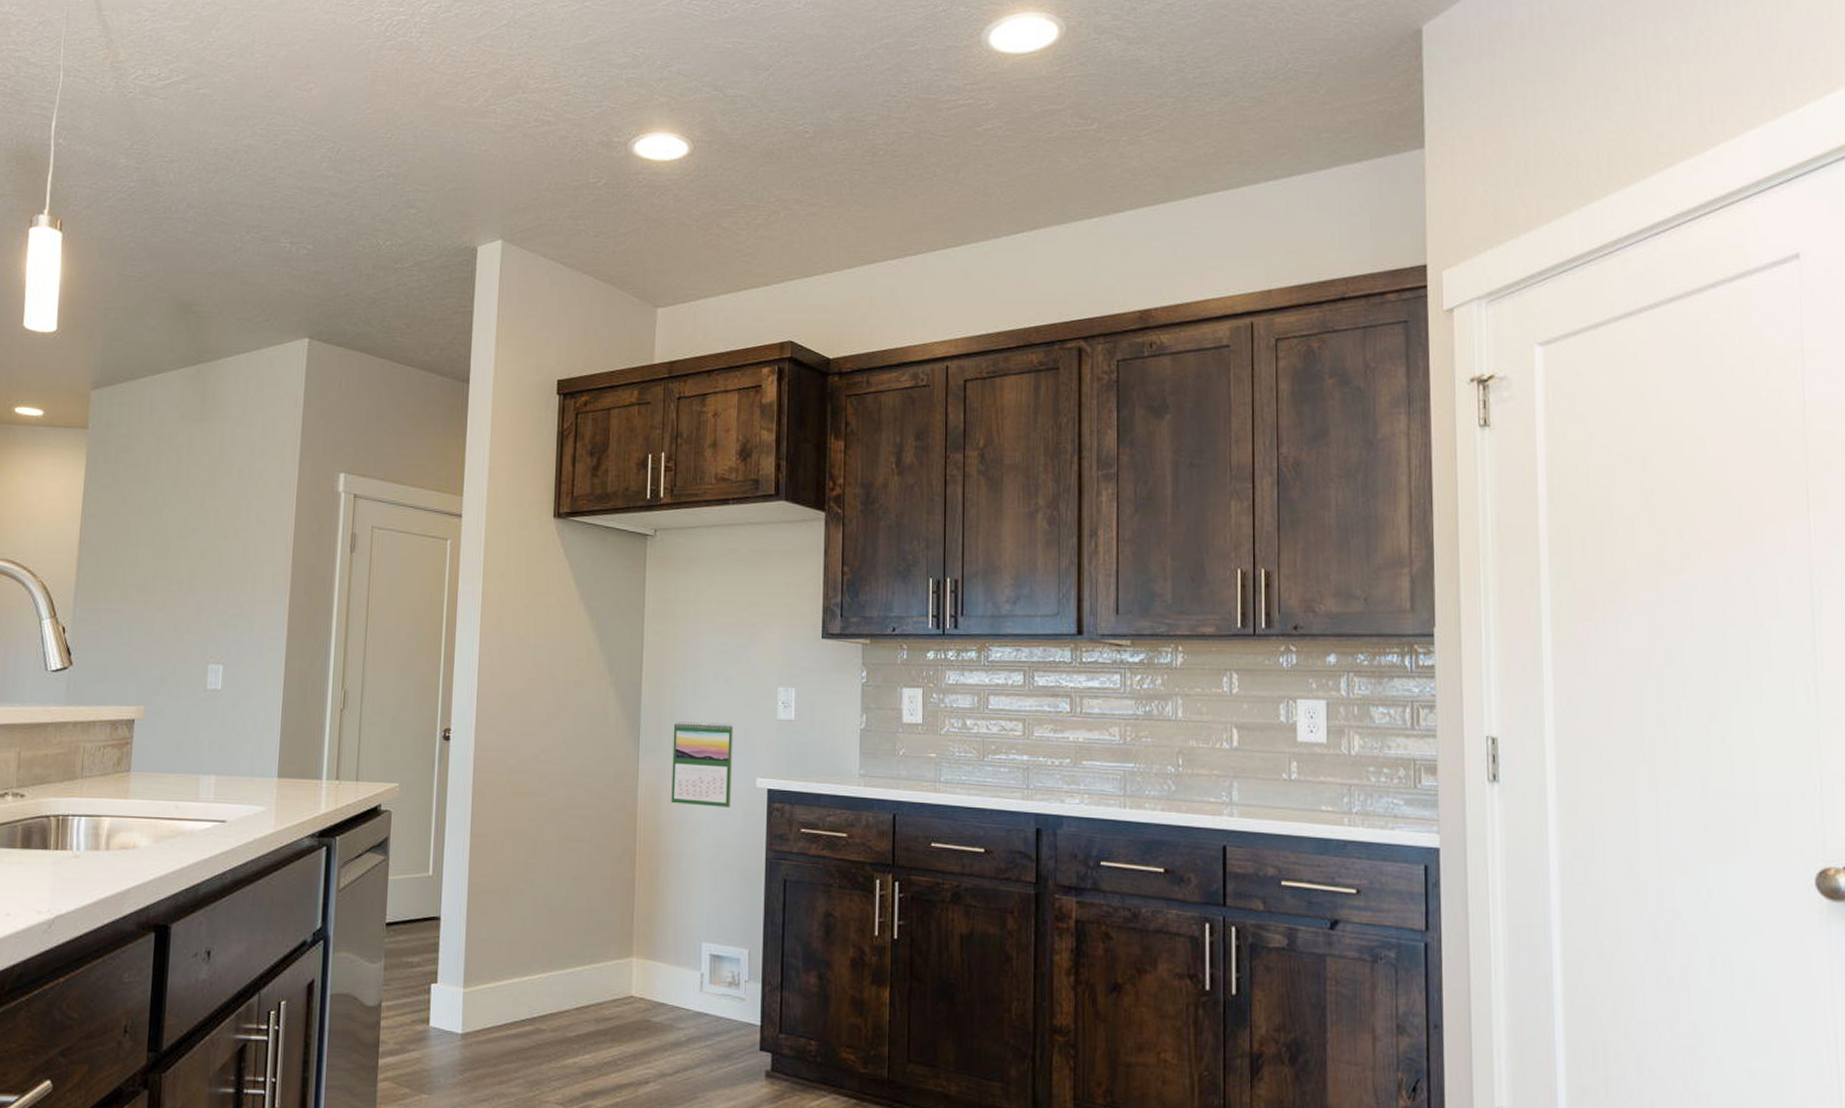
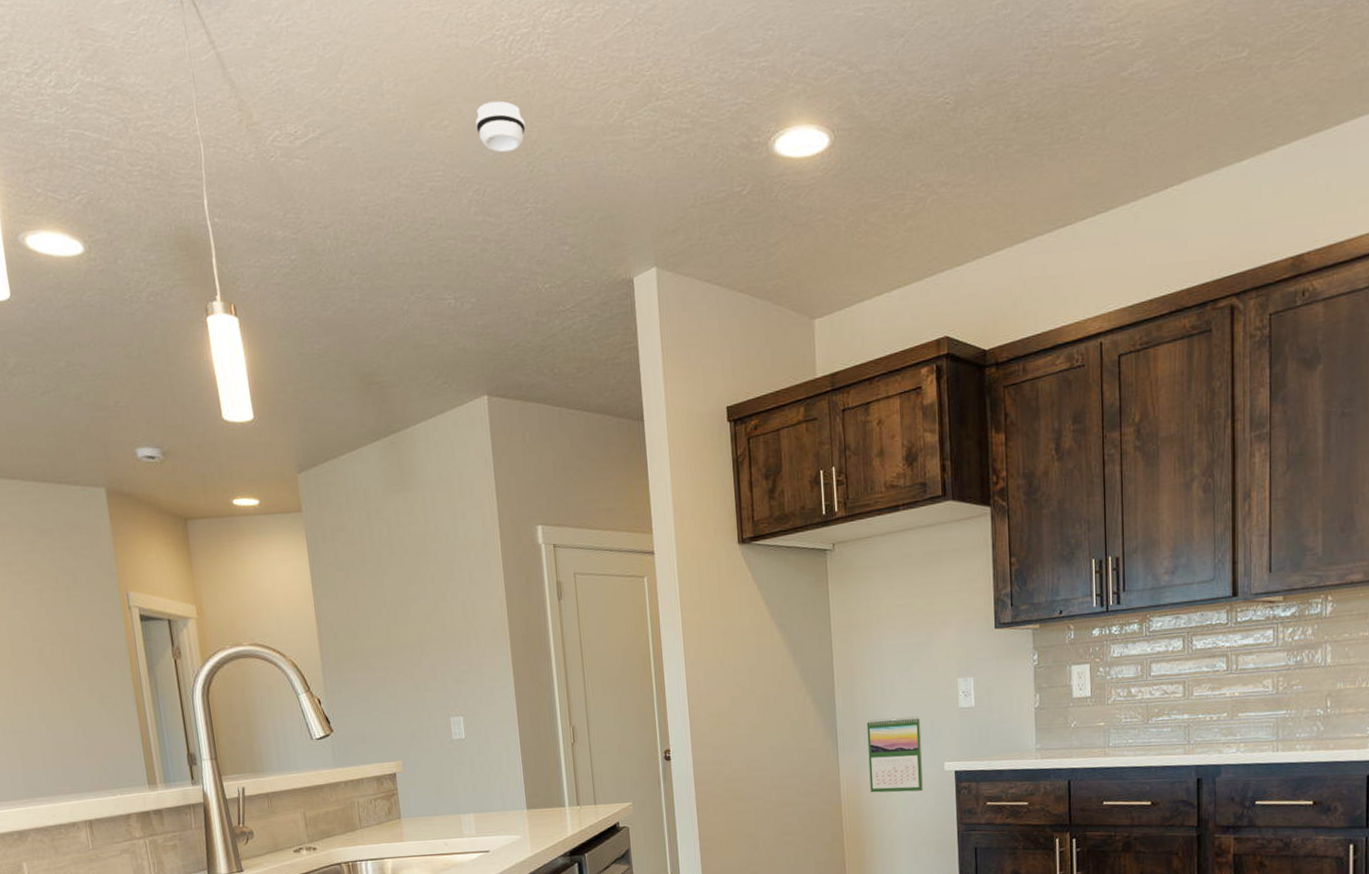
smoke detector: none [340,73,390,119] -> present [475,101,526,153]

